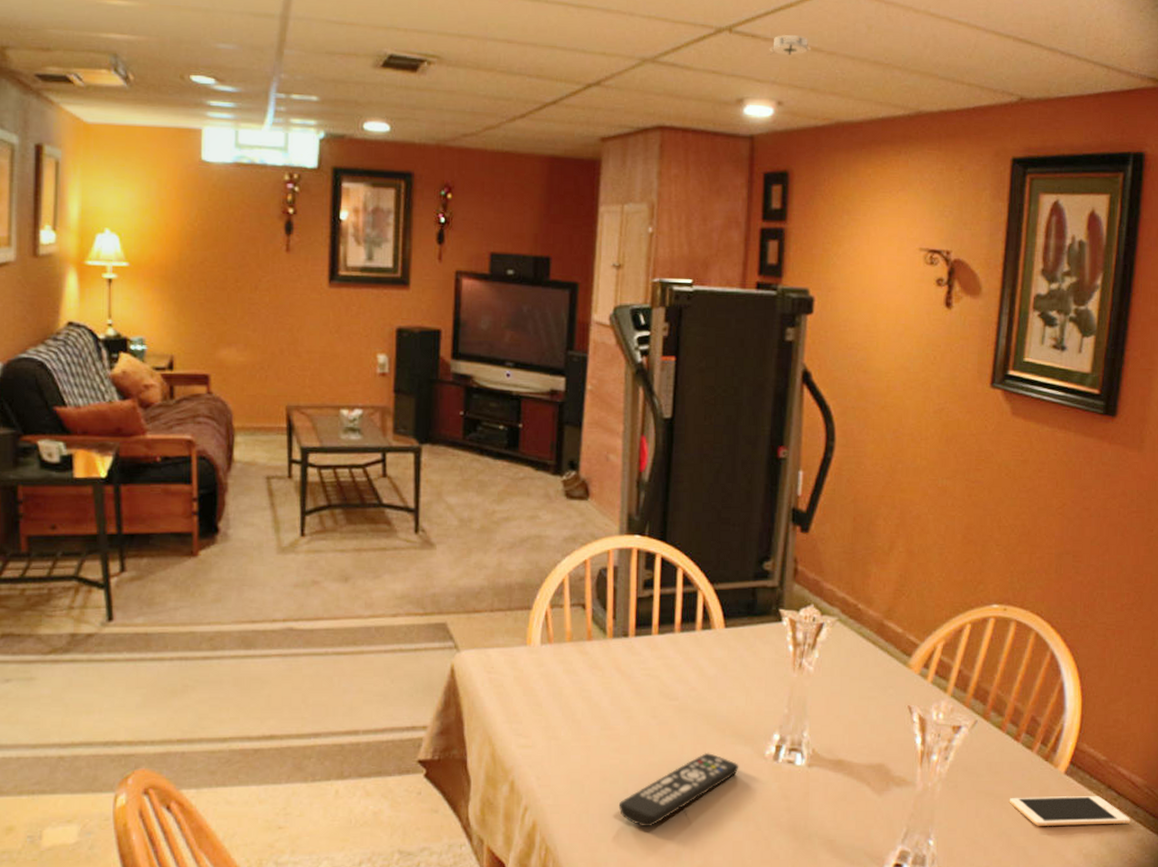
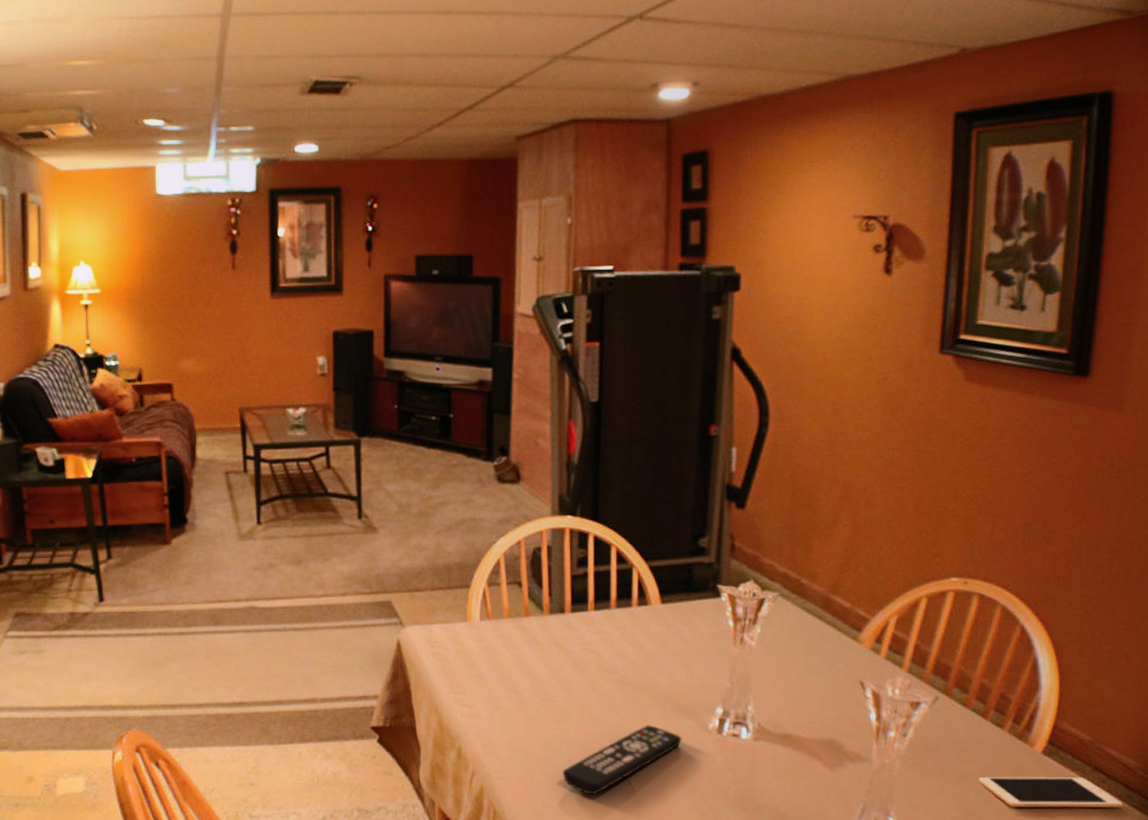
smoke detector: present [768,34,812,56] -> none [681,13,727,37]

